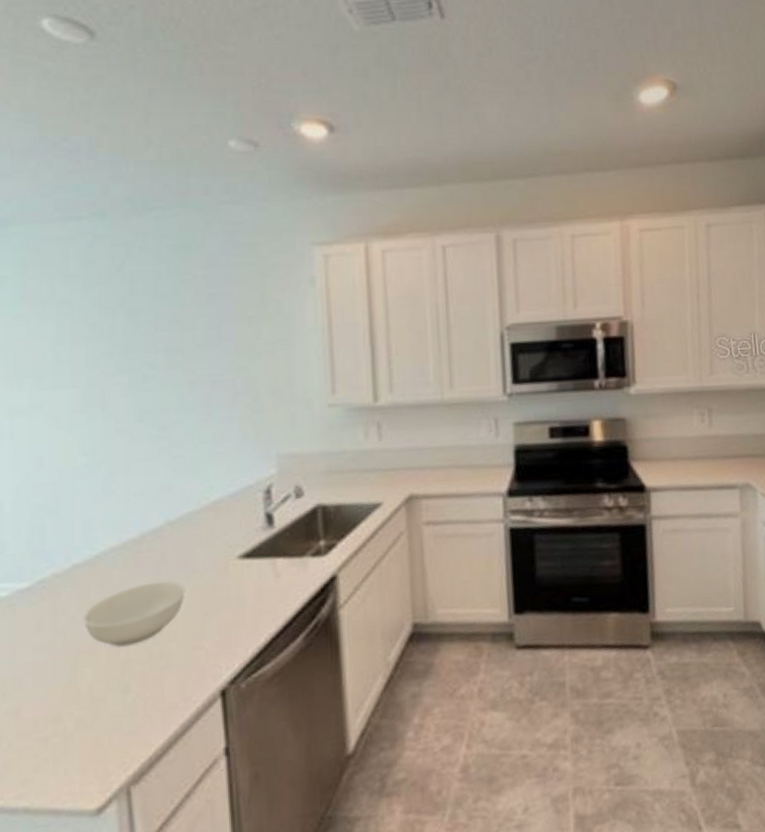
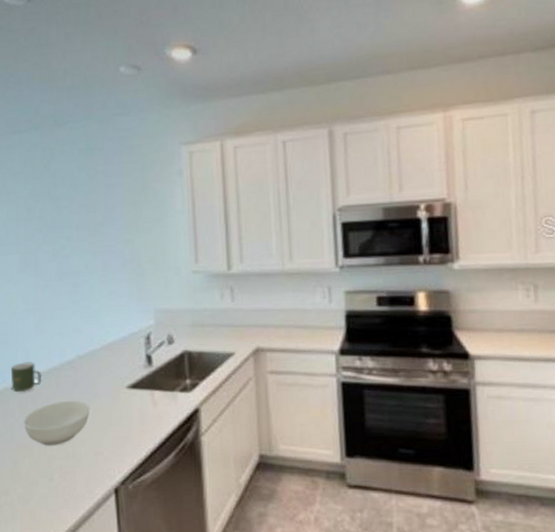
mug: none [62,535,111,579] -> present [10,362,41,393]

